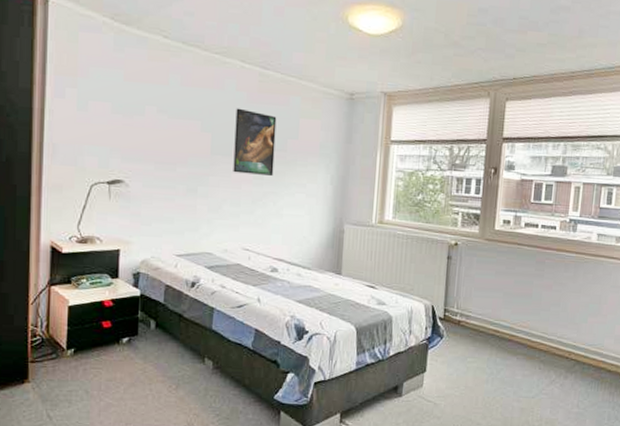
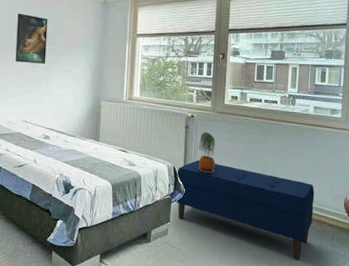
bench: none [432,297,594,412] -> present [175,160,315,260]
potted plant: none [461,263,483,314] -> present [198,132,215,174]

